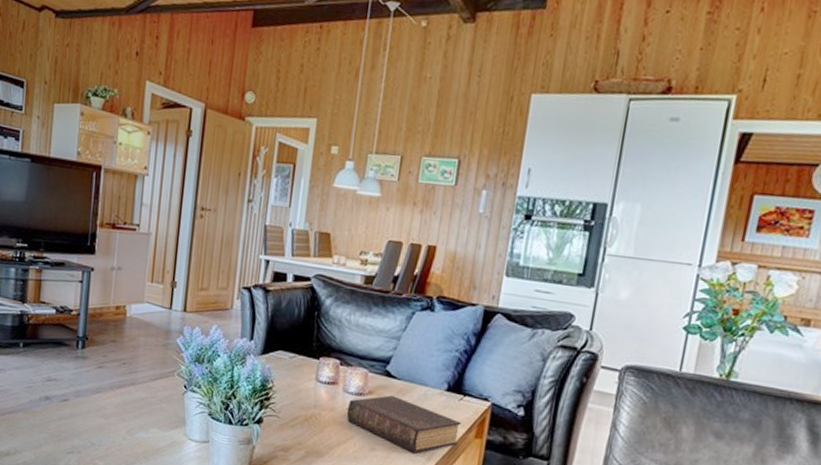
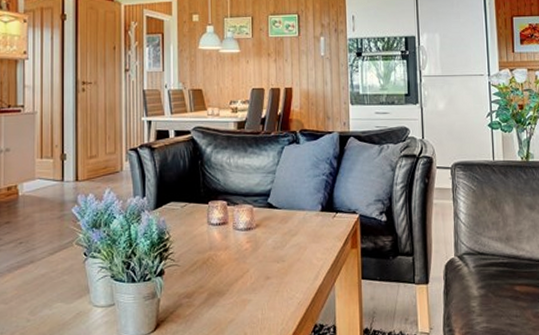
book: present [346,395,462,454] -> none [239,225,339,274]

